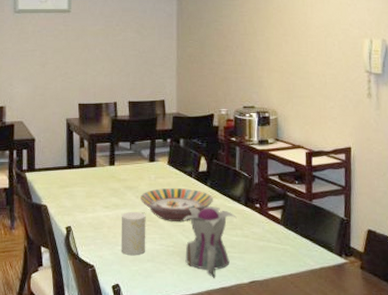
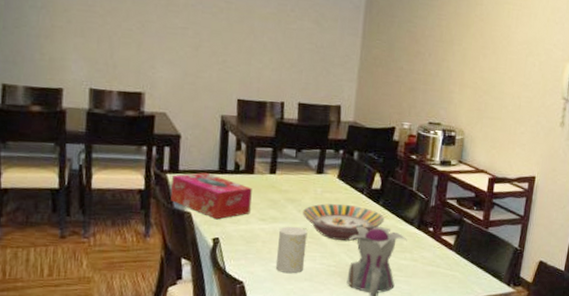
tissue box: none [30,168,96,210] -> present [170,172,252,220]

